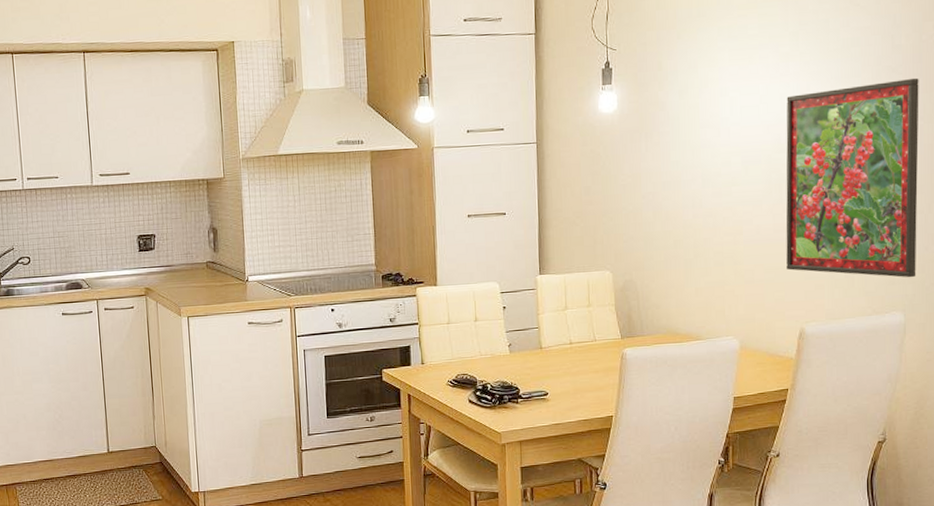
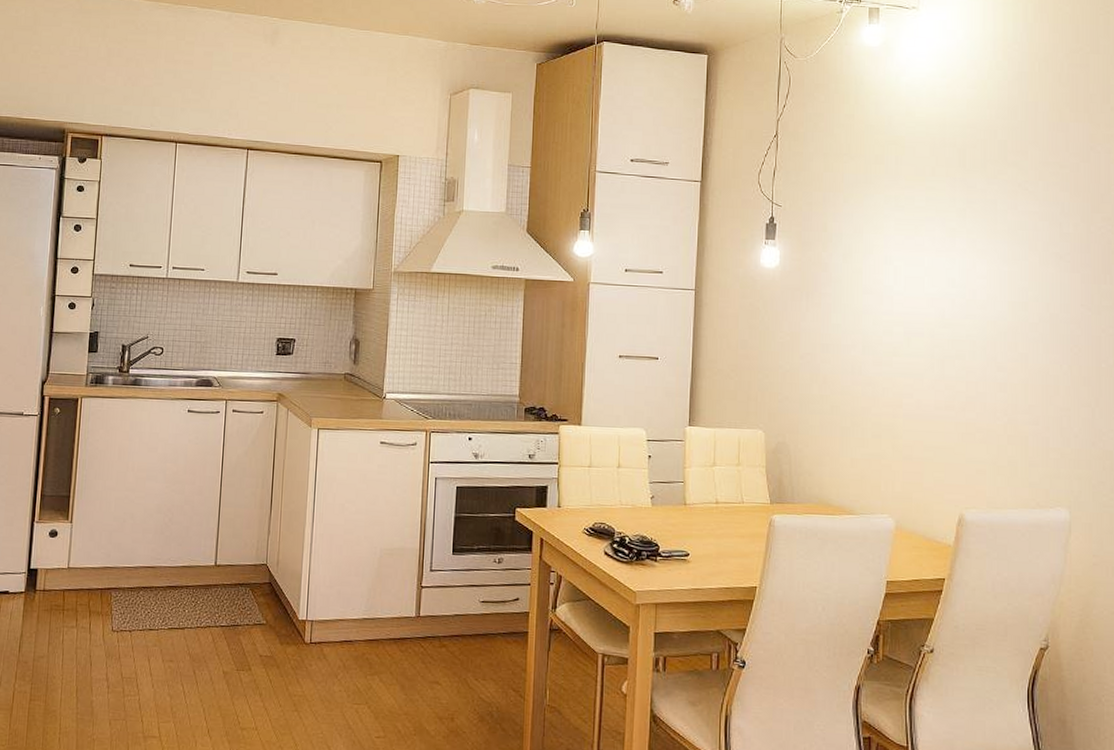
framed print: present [786,77,919,278] -> none [947,267,1087,474]

